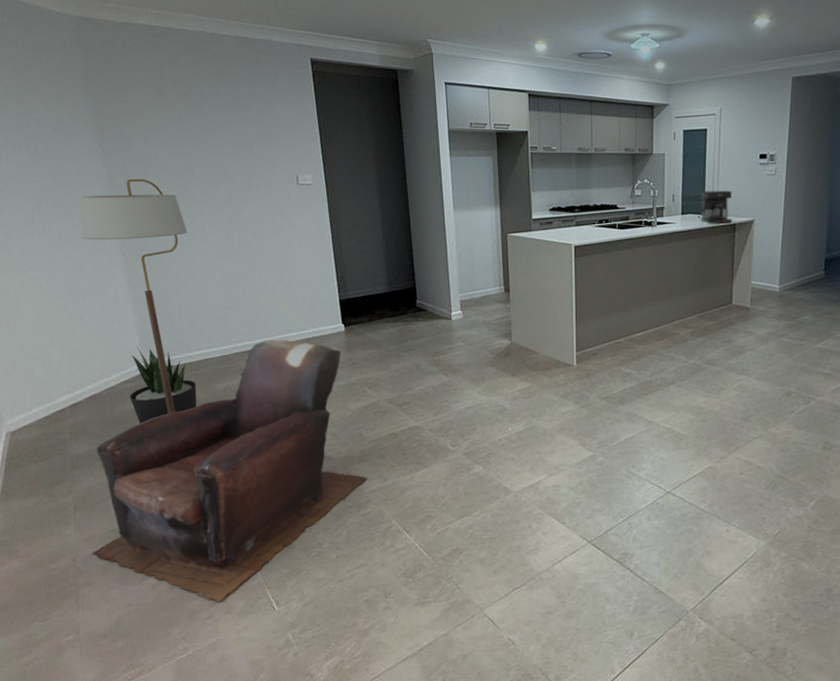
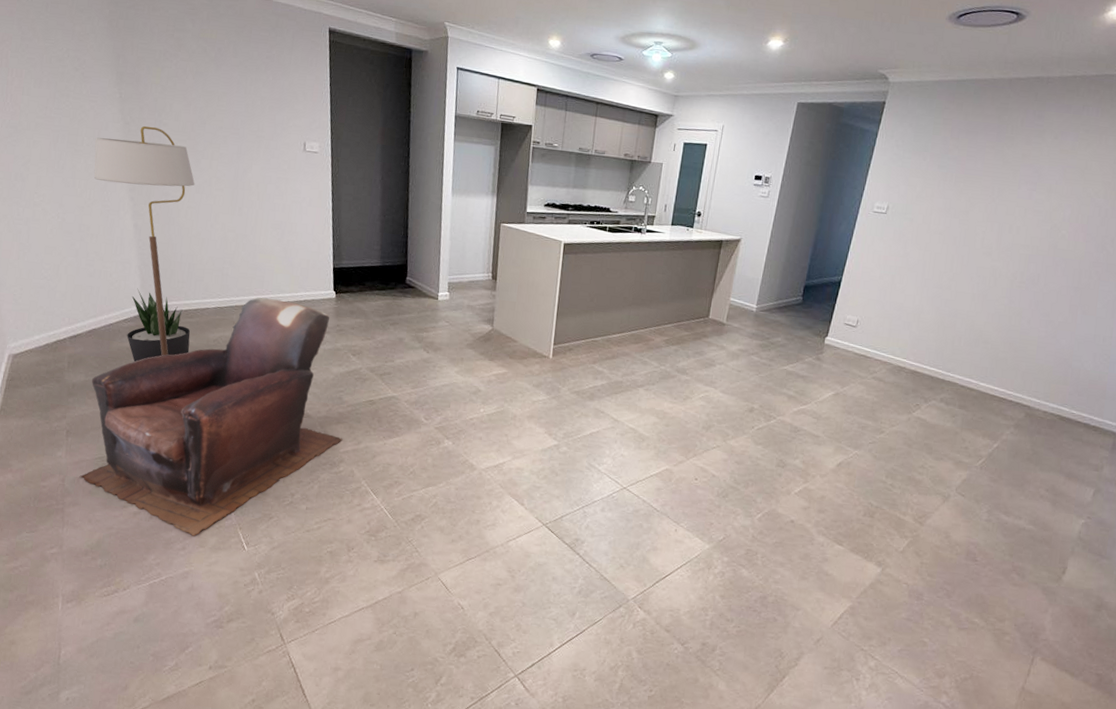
coffee maker: present [701,191,733,225] -> none [689,204,724,240]

